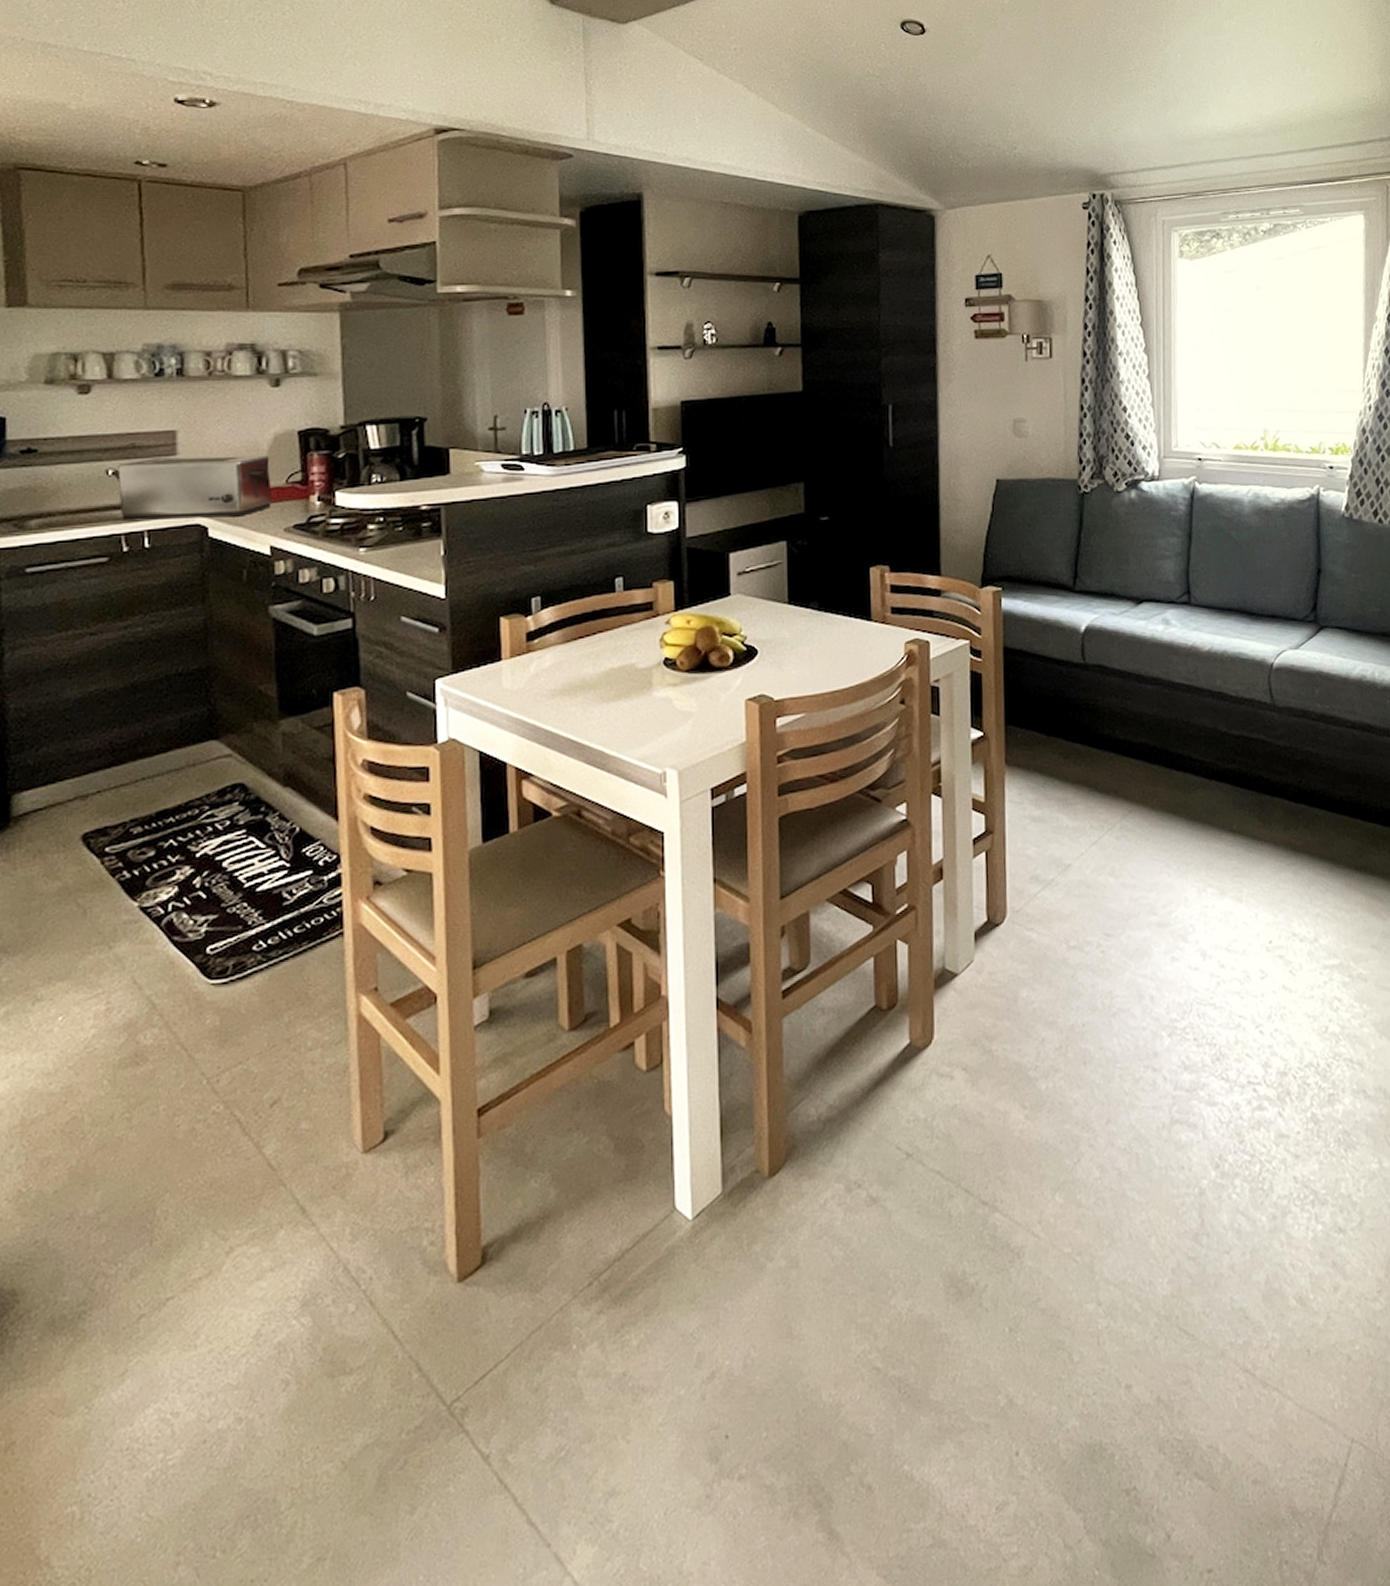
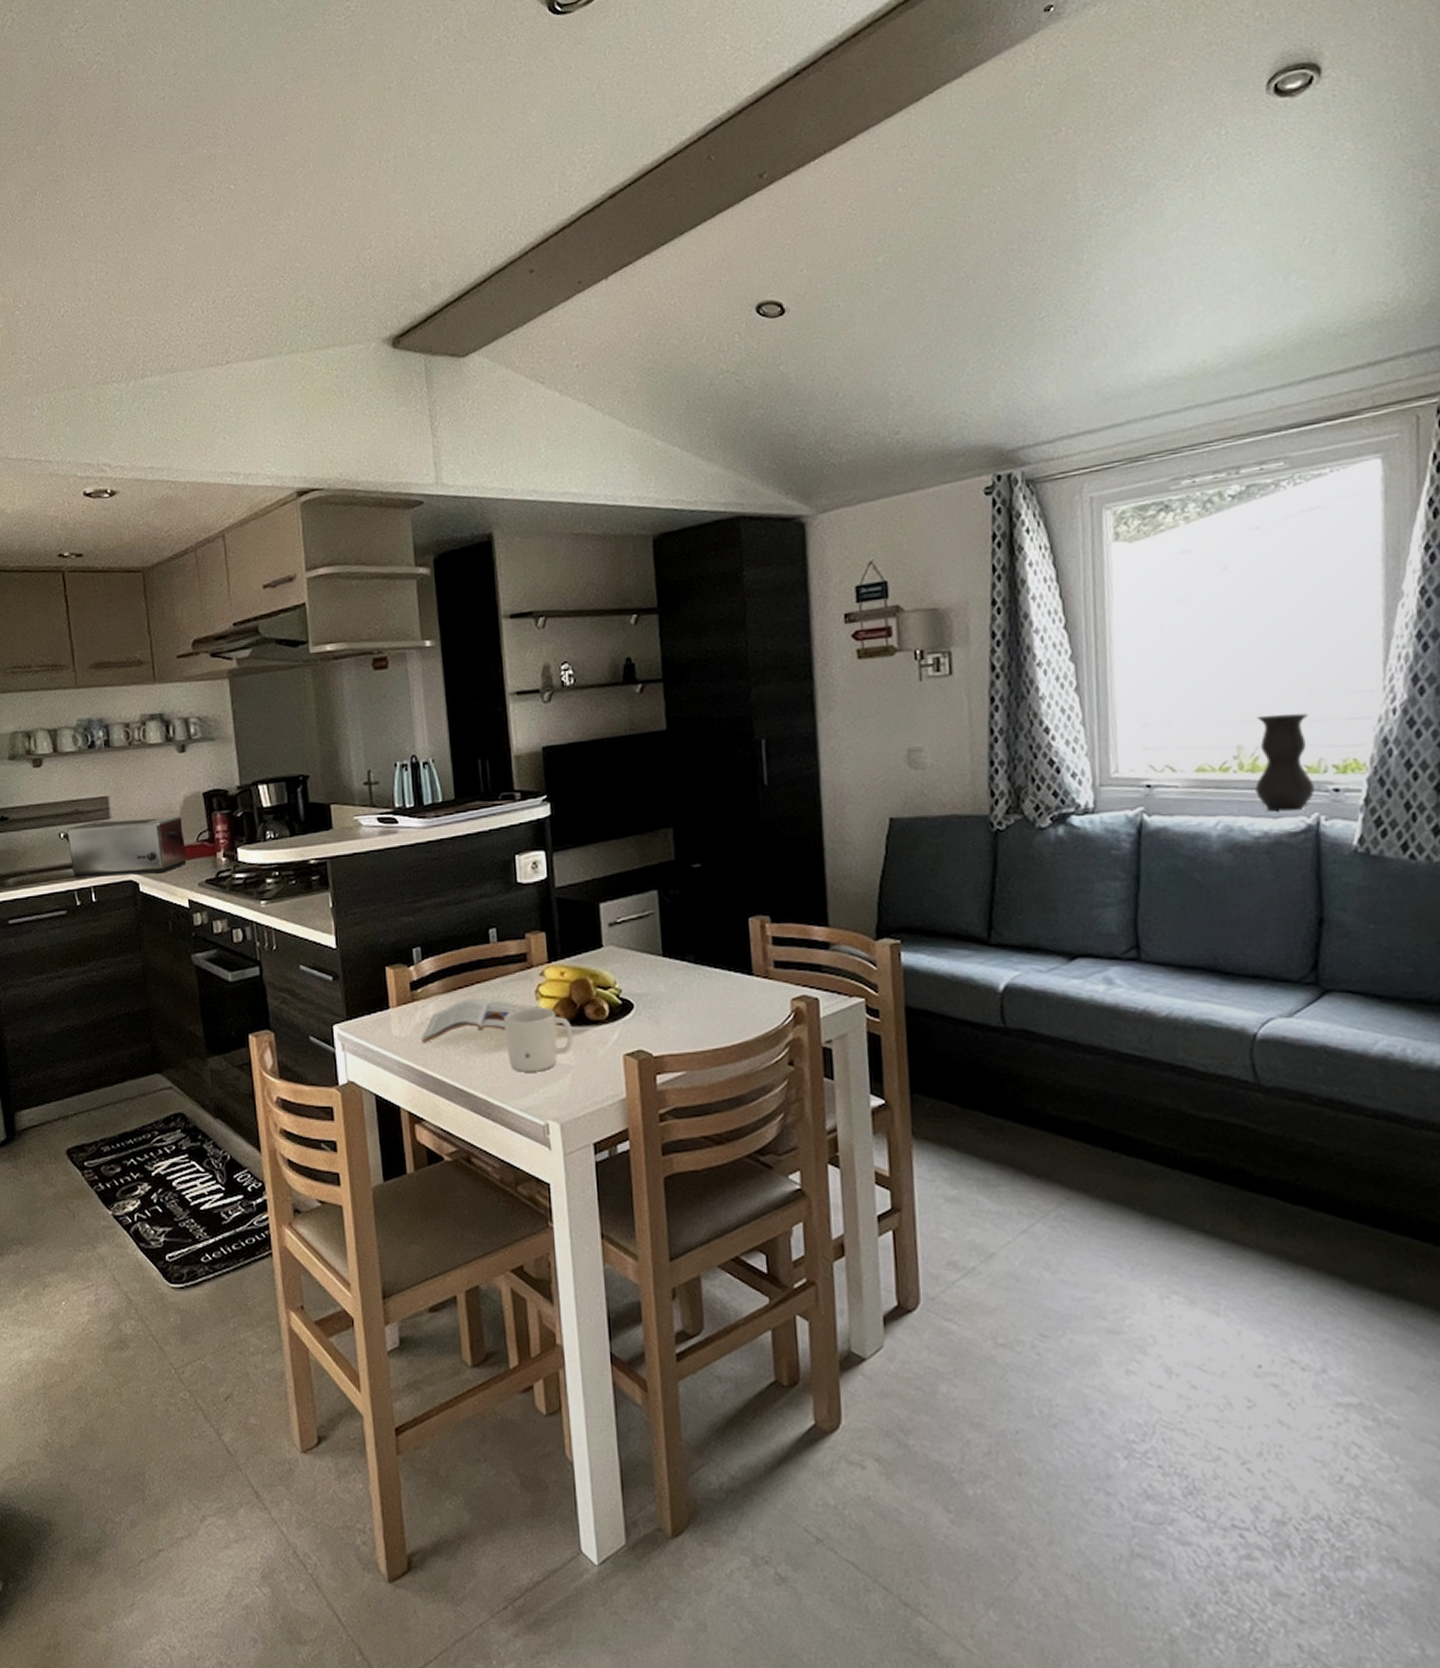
magazine: none [535,647,665,695] -> present [421,997,541,1043]
mug: none [625,655,697,721] -> present [503,1006,574,1072]
vase: none [1276,405,1316,483] -> present [1255,714,1315,812]

